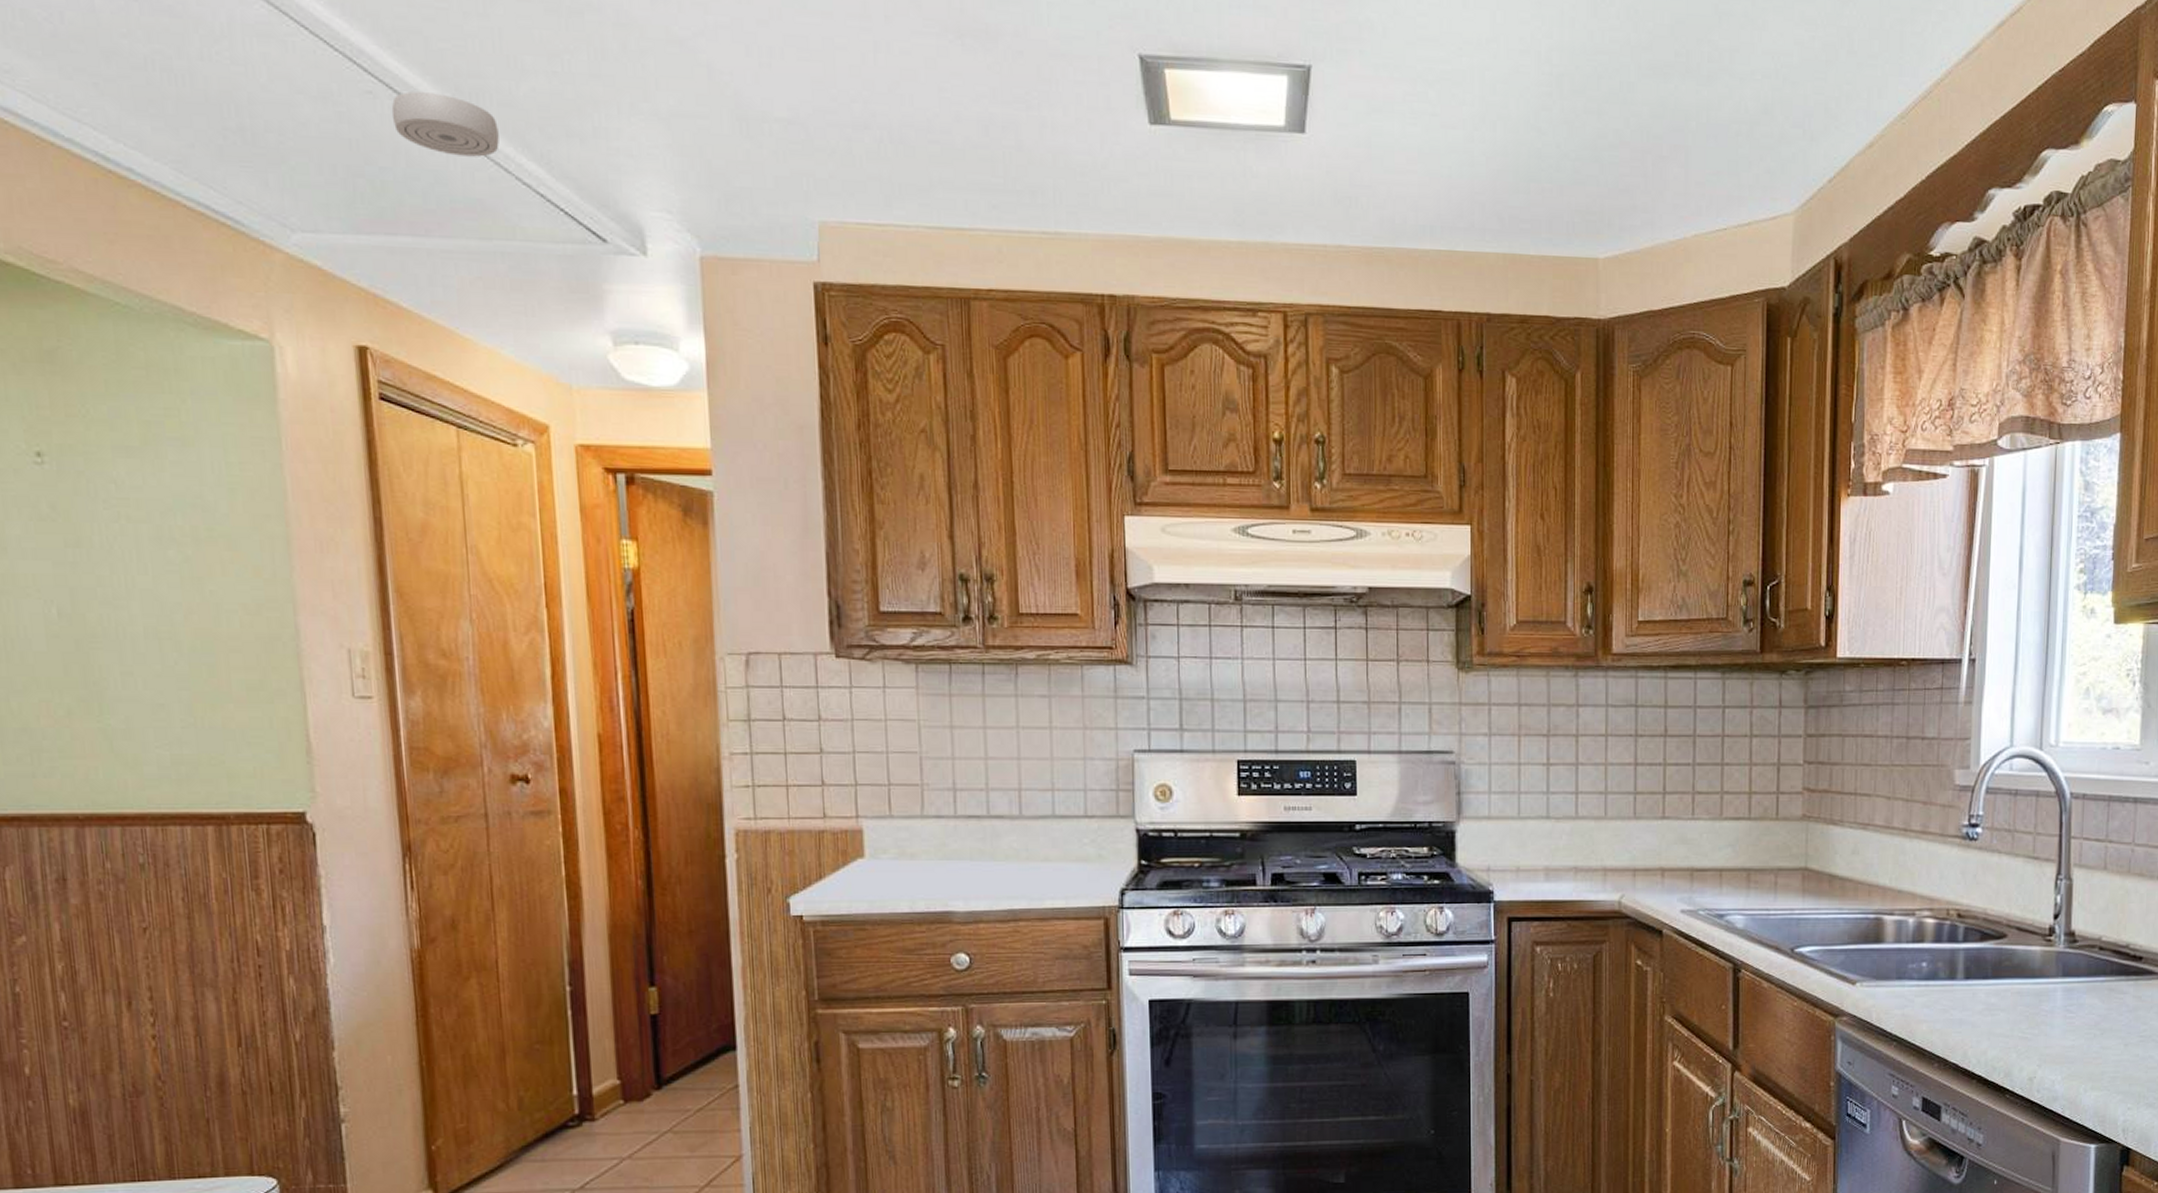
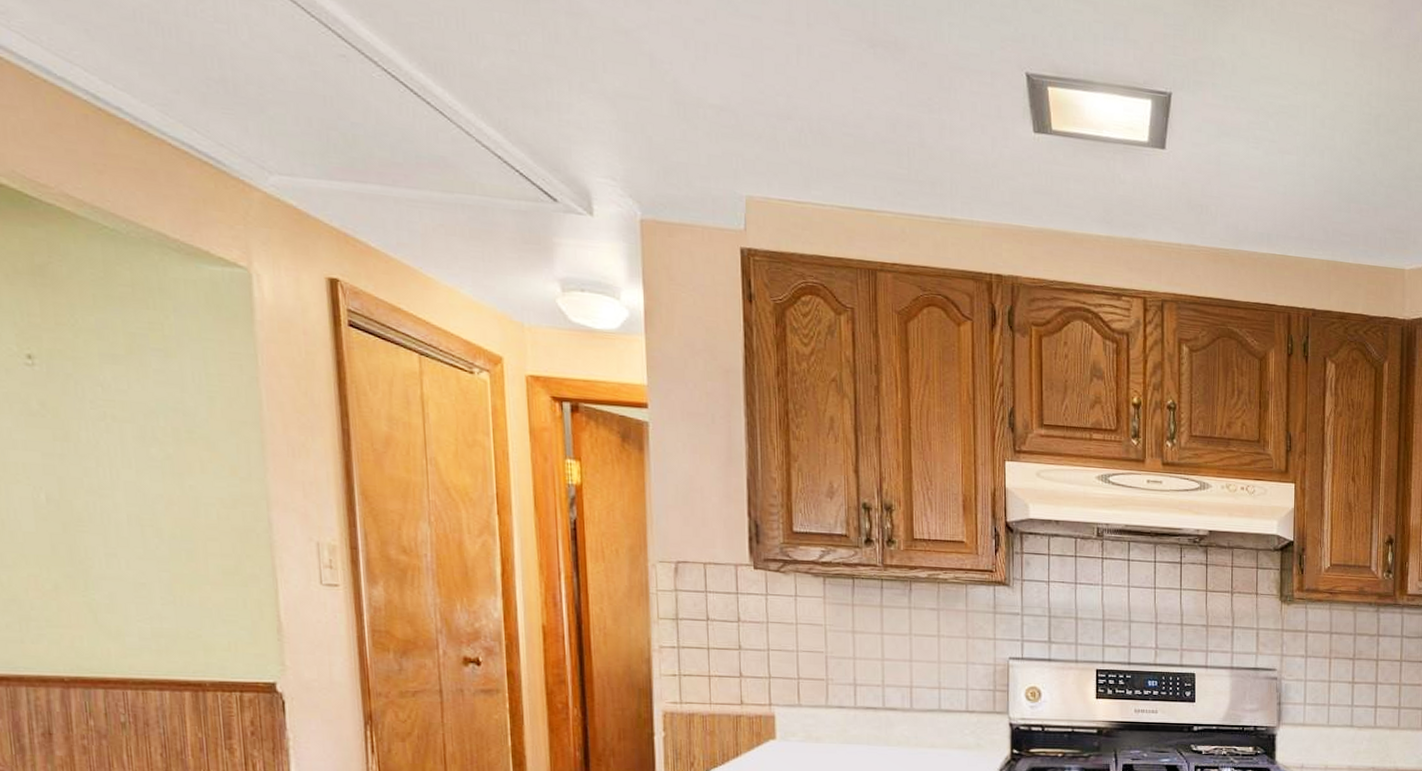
smoke detector: present [391,91,499,157] -> none [363,58,461,120]

